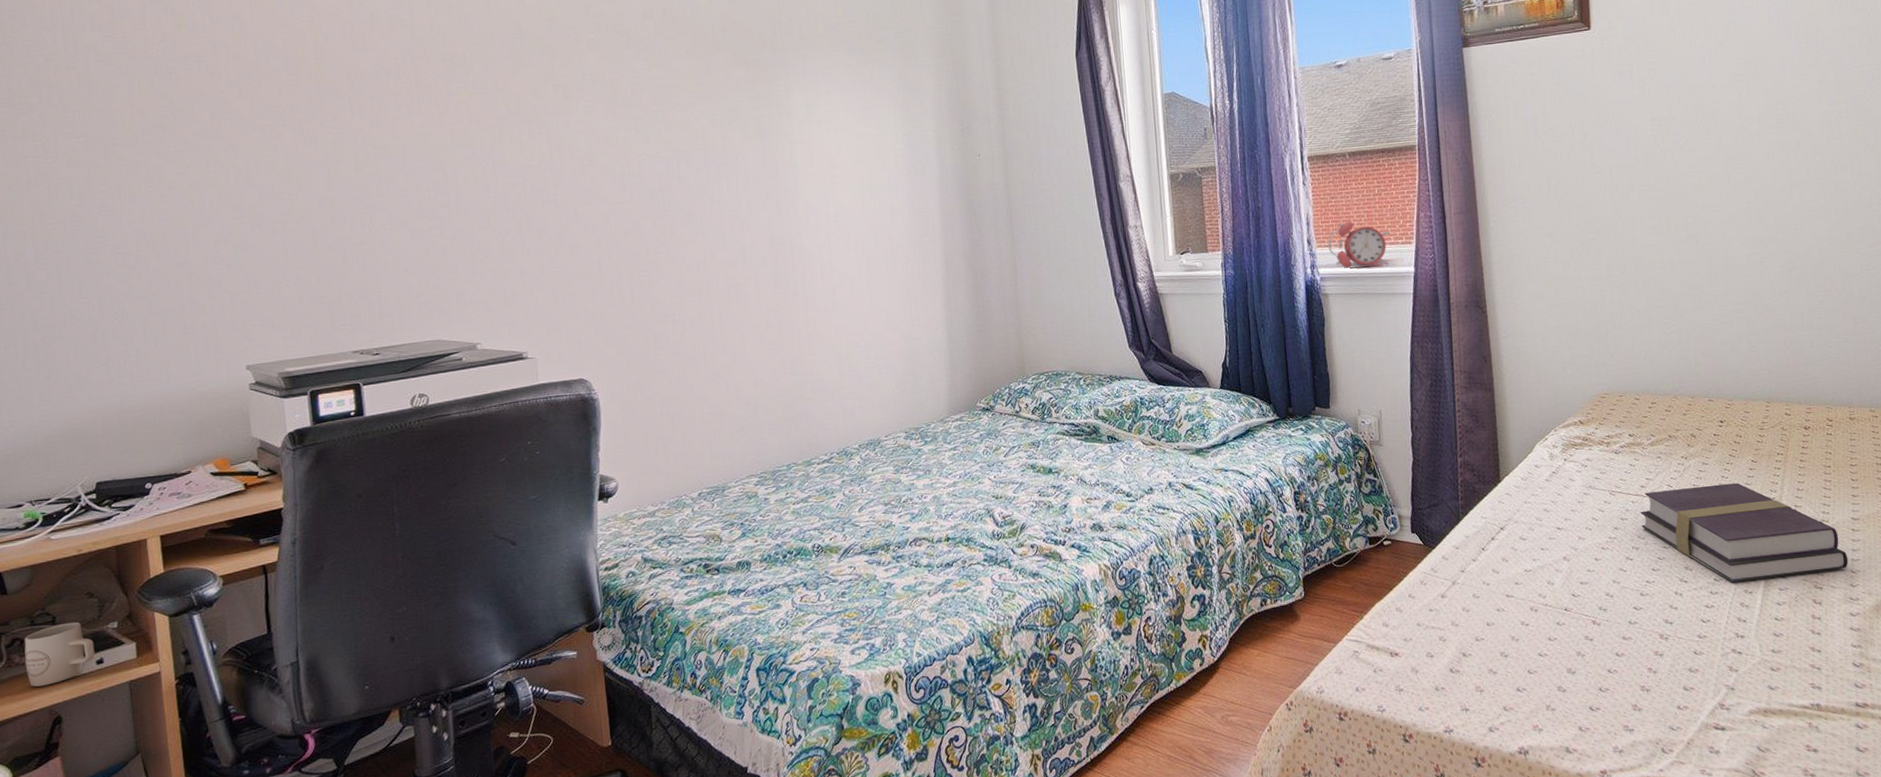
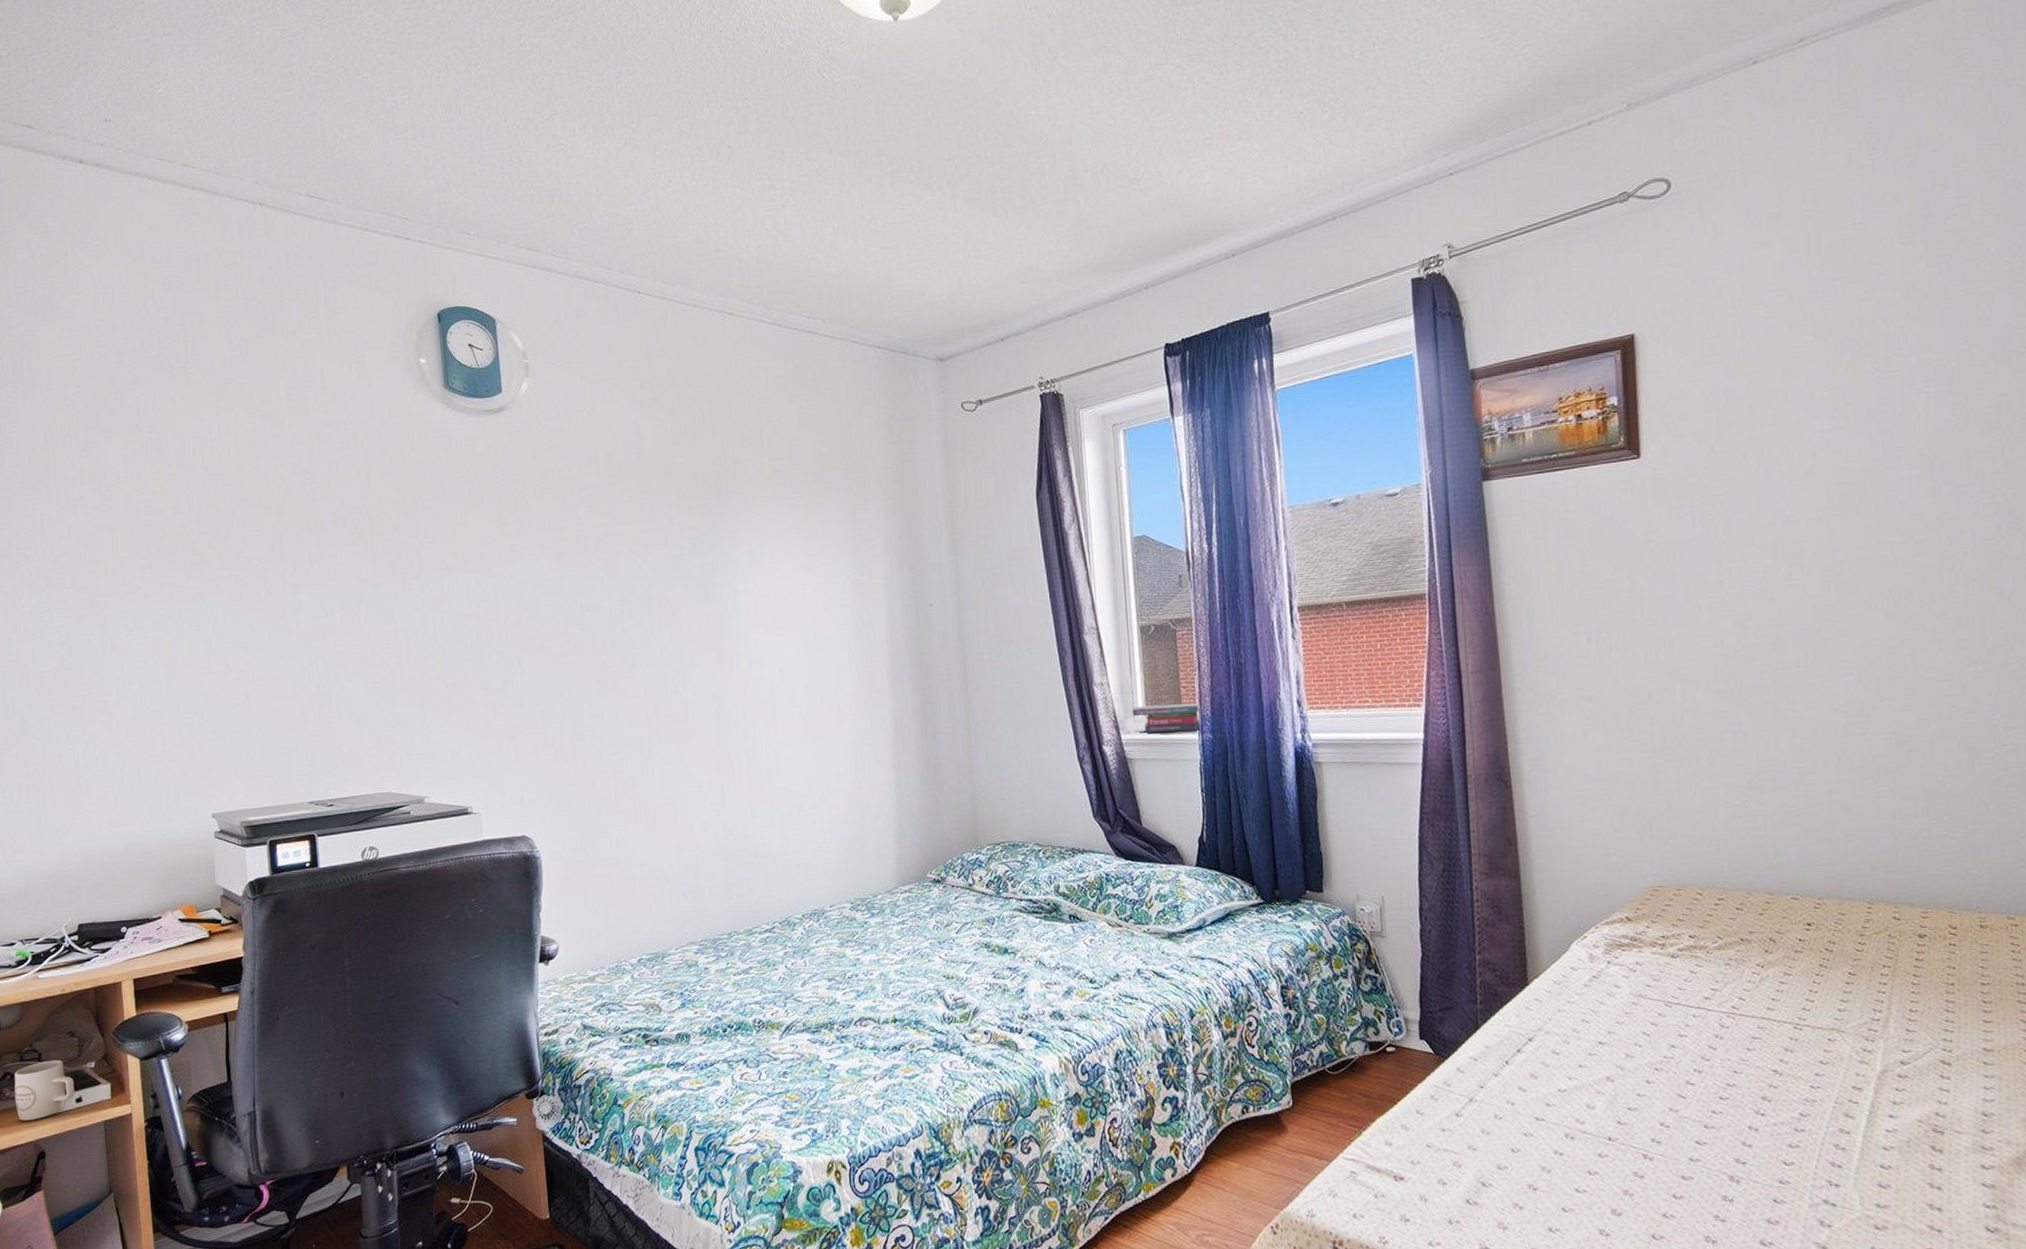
books: none [1163,243,1224,271] -> present [1132,703,1201,734]
alarm clock: present [1328,221,1390,268] -> none [1321,680,1395,733]
book: present [1640,482,1848,583] -> none [1703,998,1979,1119]

